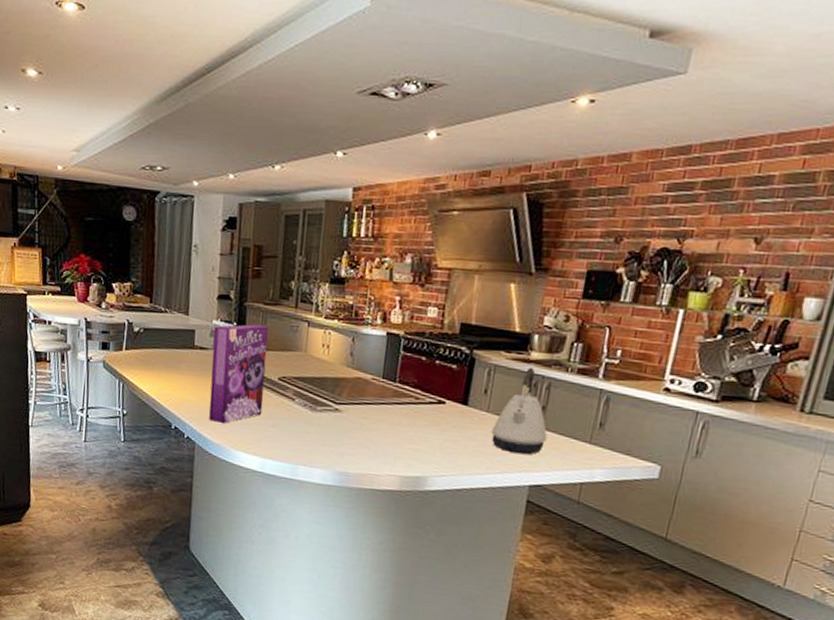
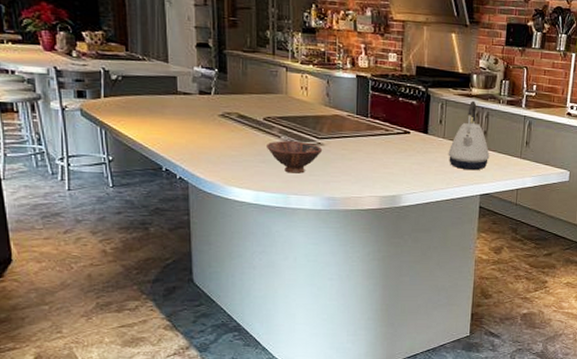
cereal box: present [209,324,268,423] -> none [195,70,251,162]
bowl: none [278,404,340,442] -> present [267,141,323,174]

